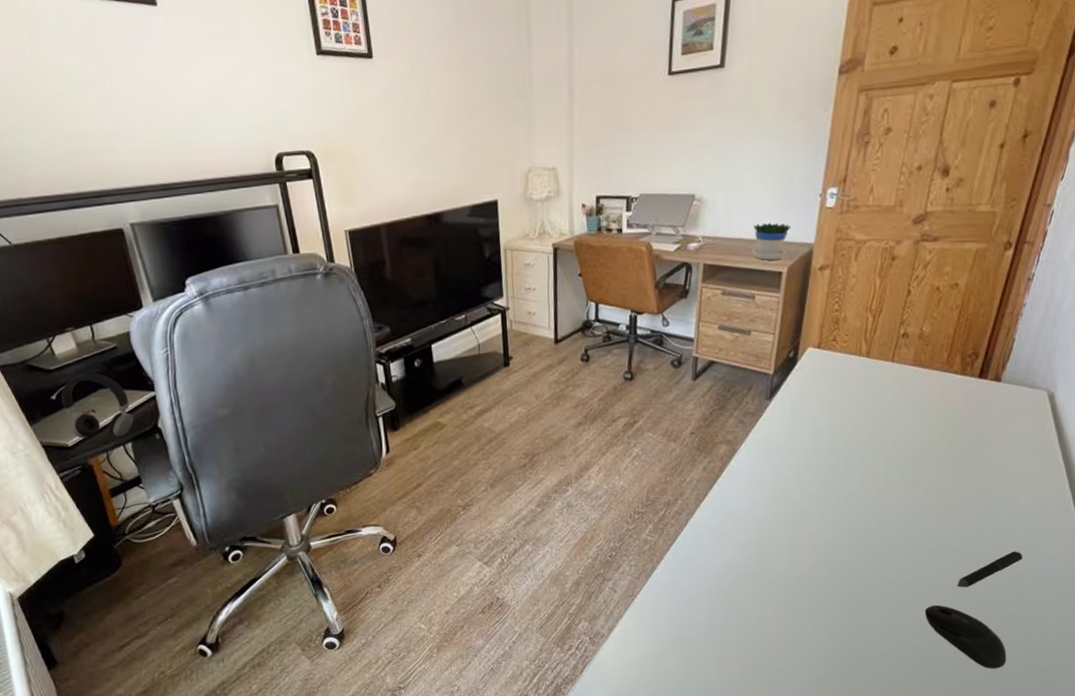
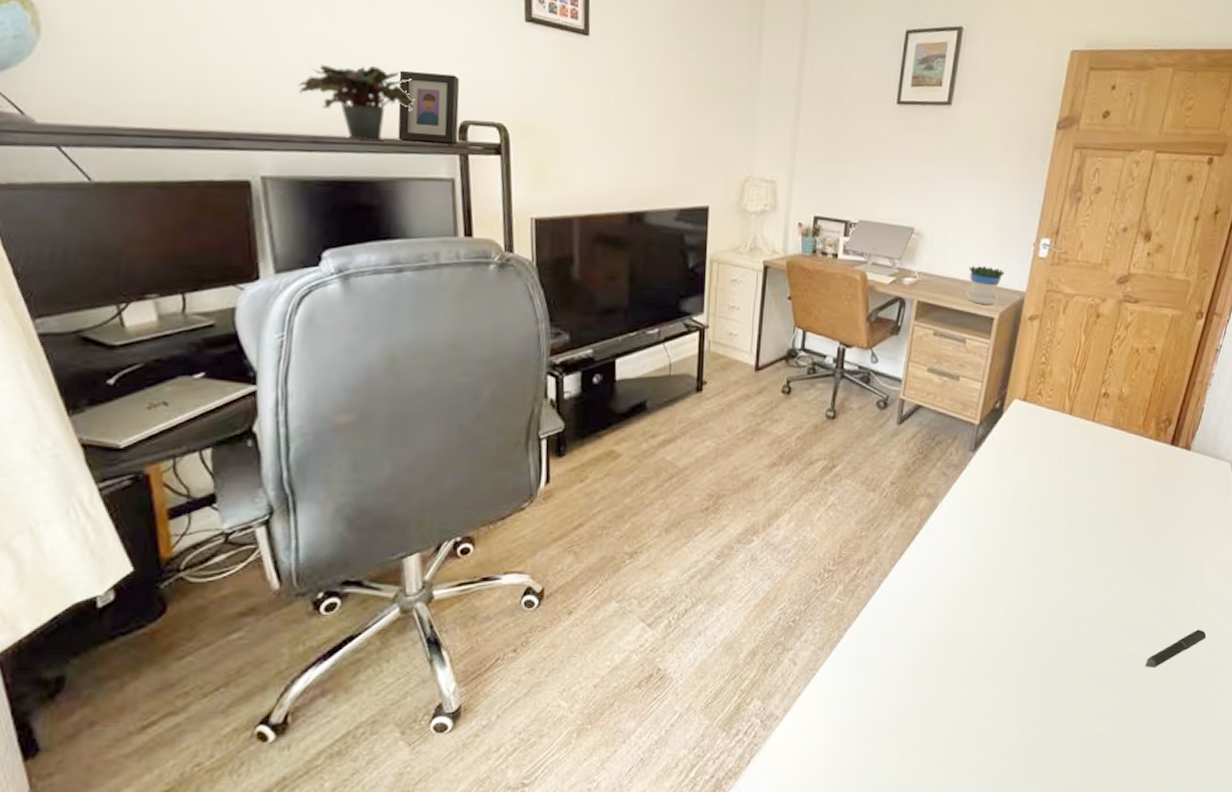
headphones: present [61,373,134,439] -> none [122,354,220,440]
potted plant: none [144,116,236,183] -> present [298,64,413,141]
picture frame: none [221,114,277,179] -> present [398,70,460,145]
computer mouse: present [924,604,1007,669] -> none [1113,686,1189,760]

